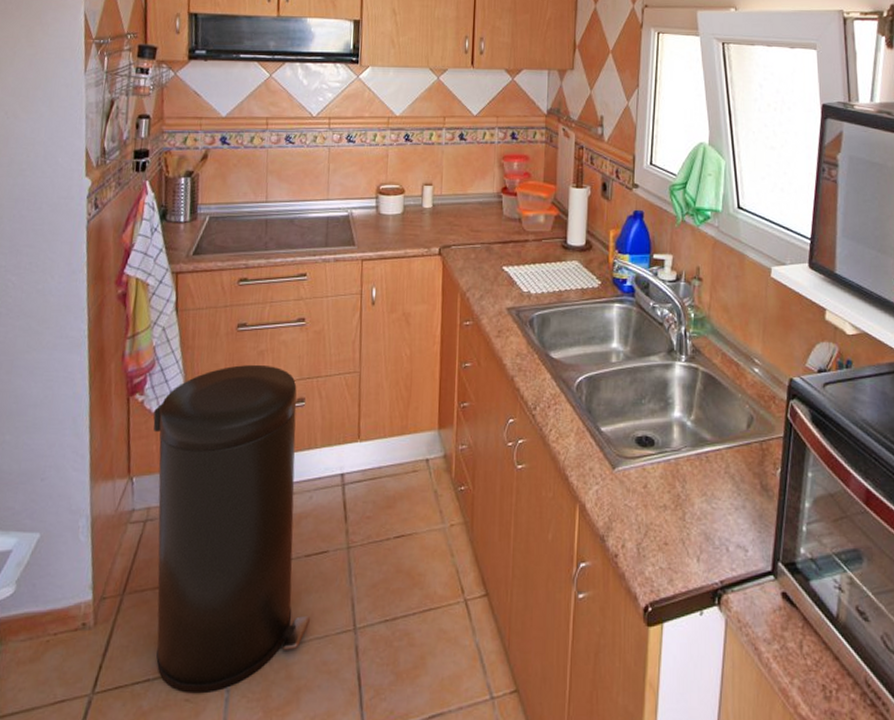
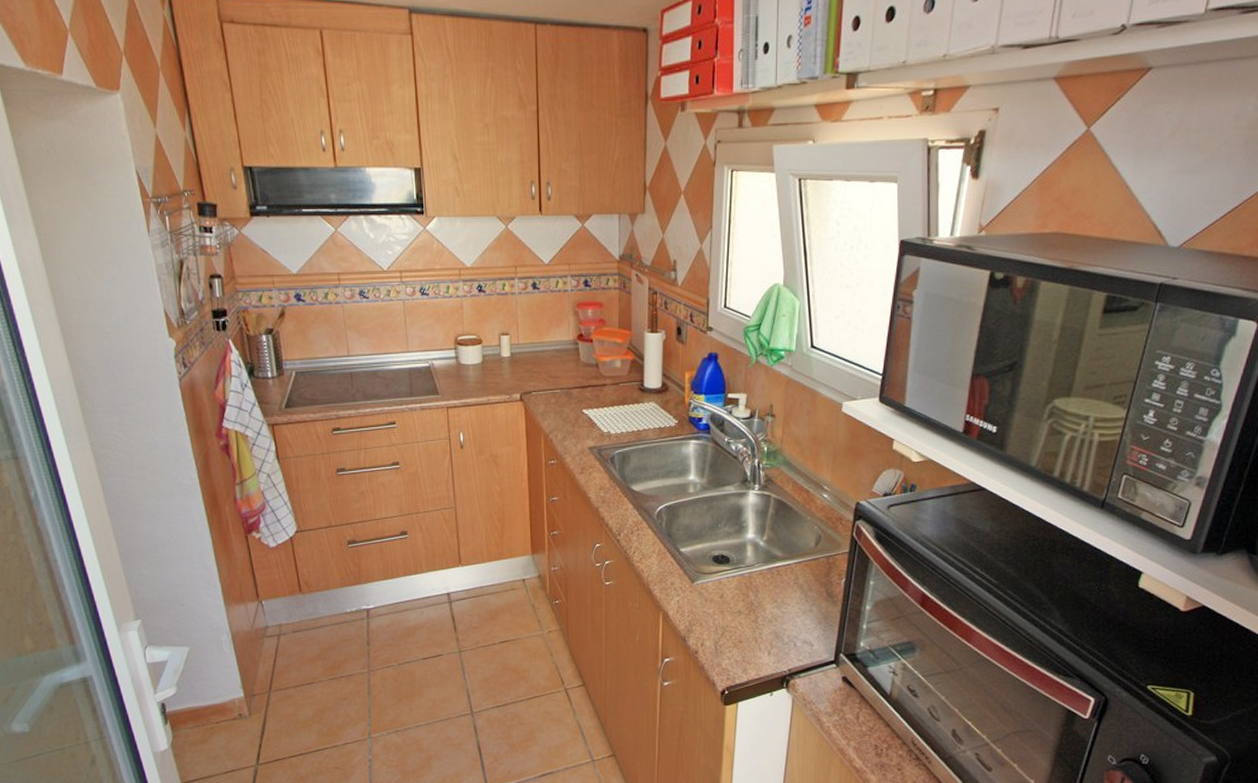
pedal bin: present [153,364,310,694] -> none [271,503,433,763]

